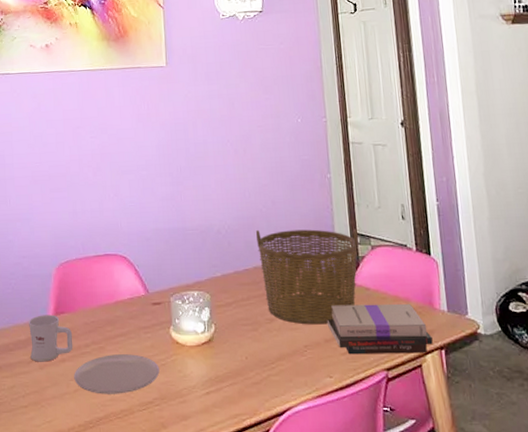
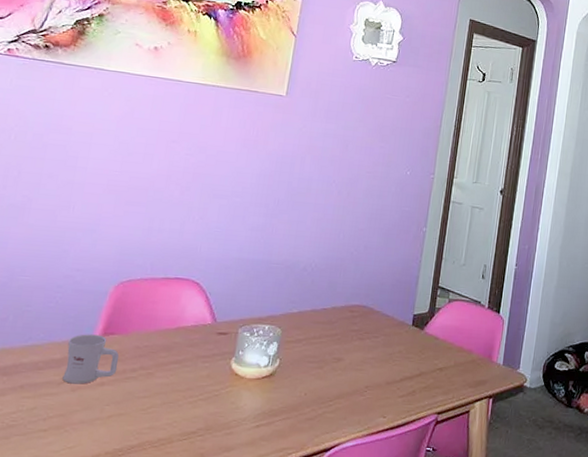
plate: present [74,354,160,394] -> none [110,381,211,423]
basket: present [256,228,359,325] -> none [337,271,439,368]
books: present [326,303,433,355] -> none [391,350,484,401]

